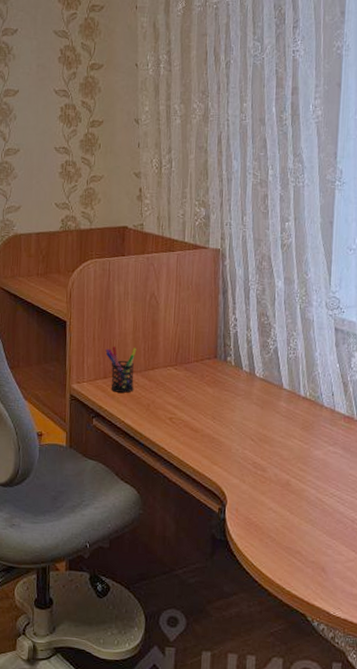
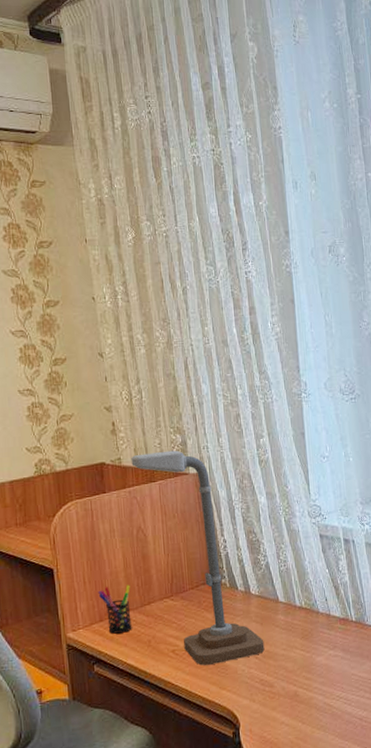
desk lamp: none [153,222,262,439] -> present [131,450,265,666]

